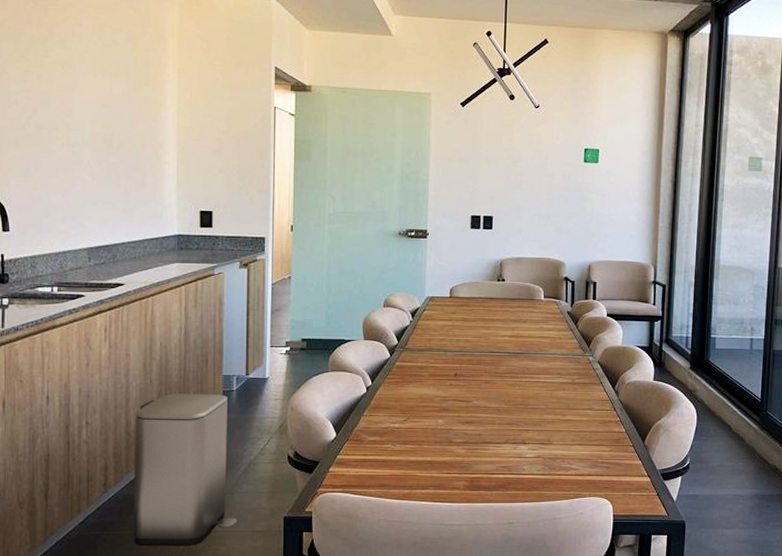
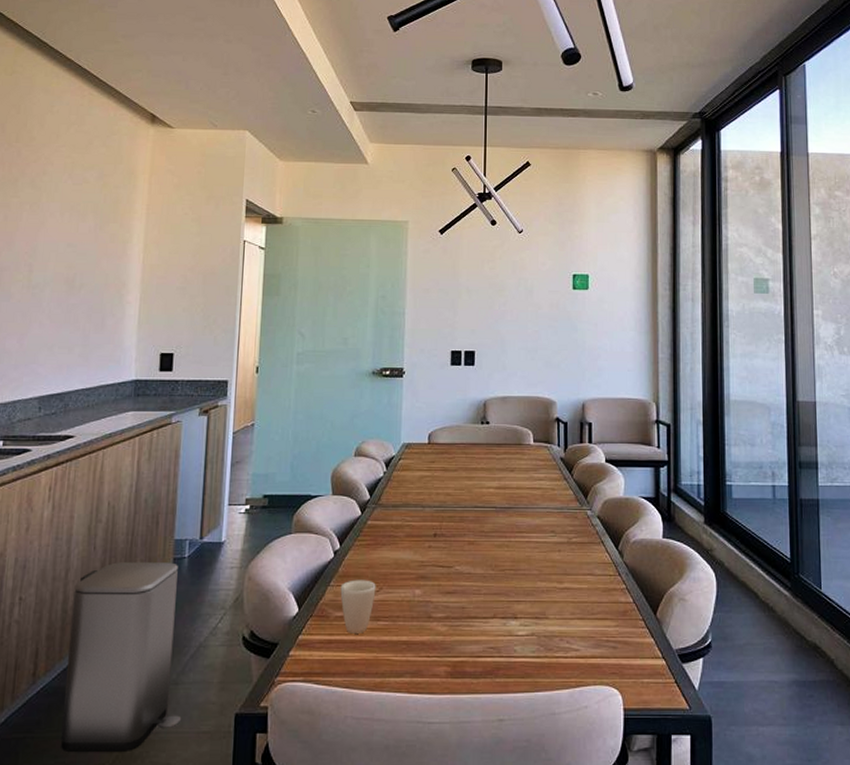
cup: none [372,411,404,455] -> present [340,579,376,634]

